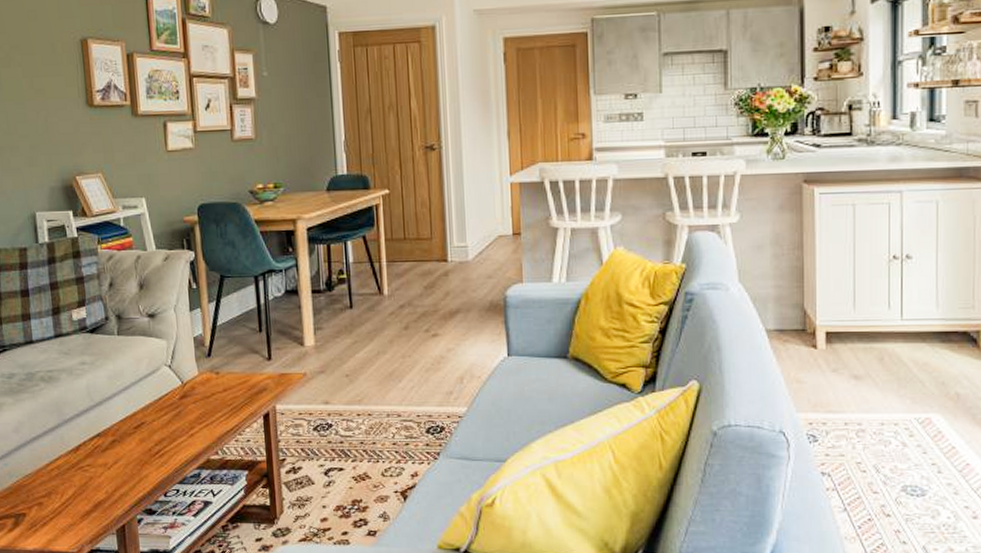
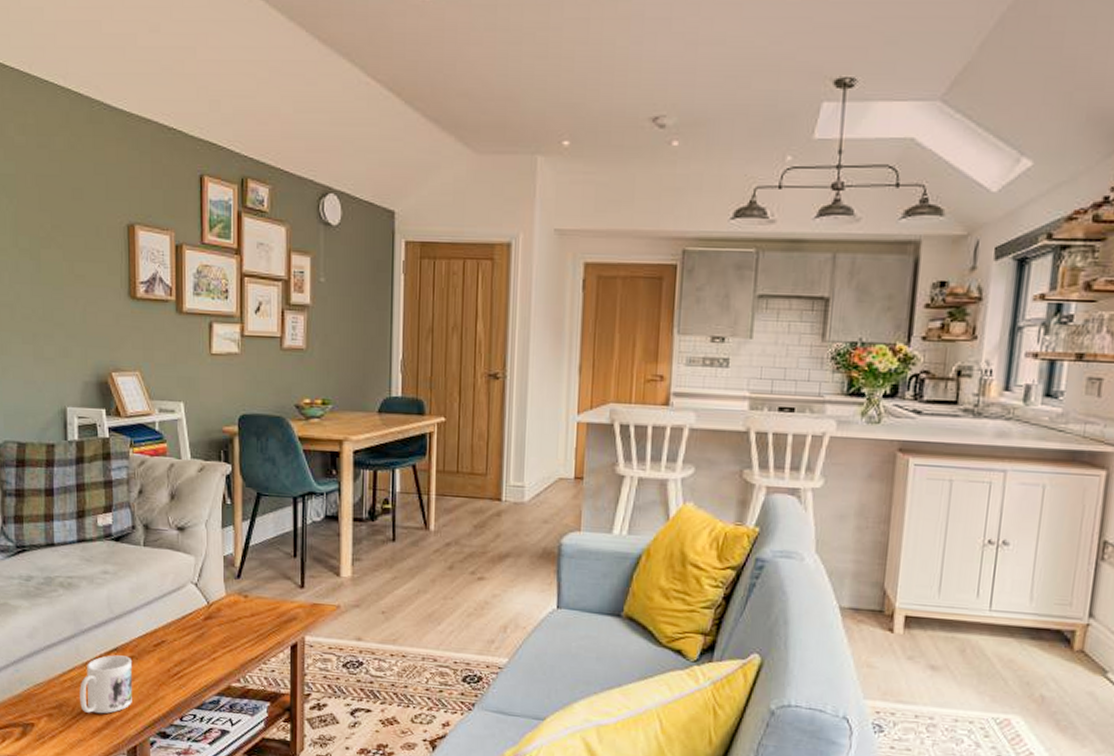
mug: none [66,440,118,498] -> present [80,655,132,714]

